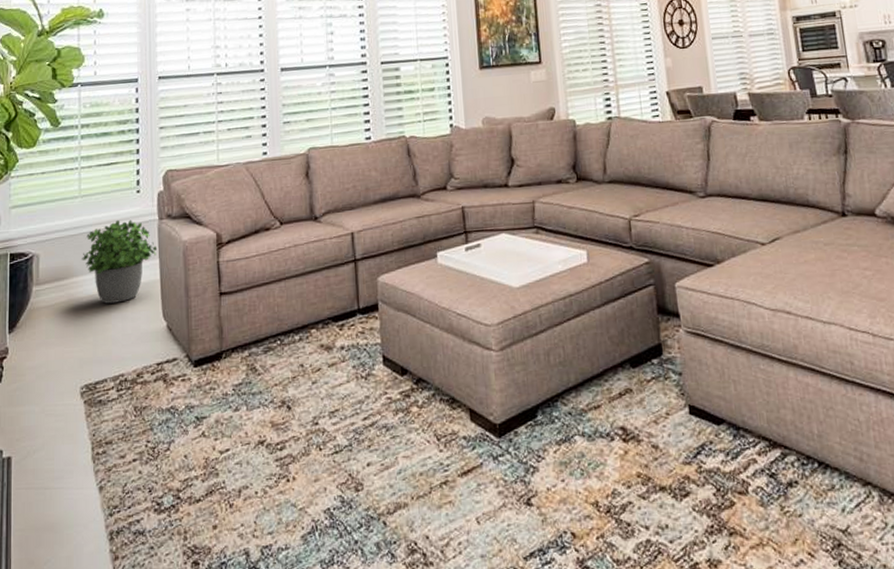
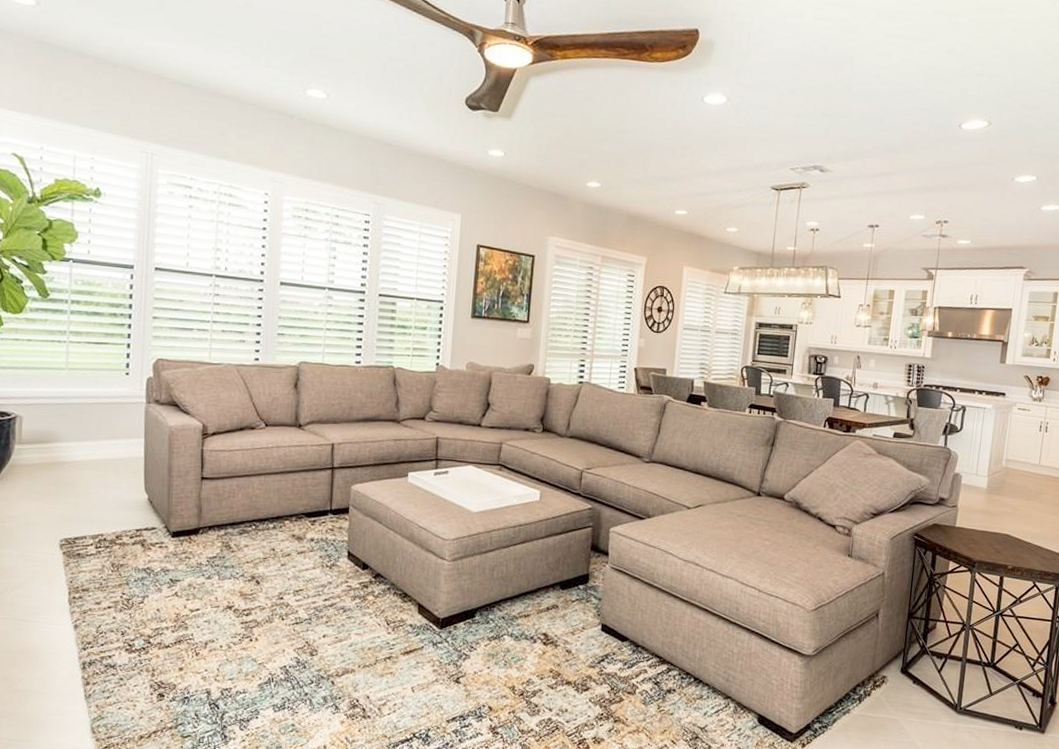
potted plant: present [82,219,158,304] -> none [66,396,143,472]

